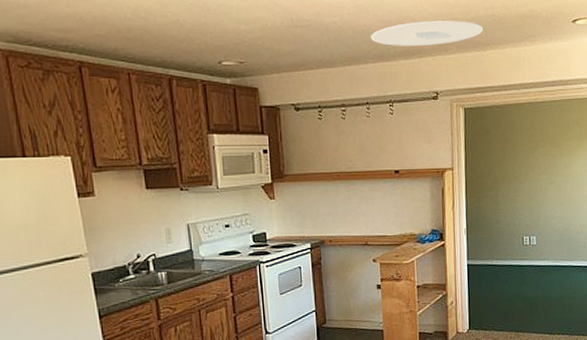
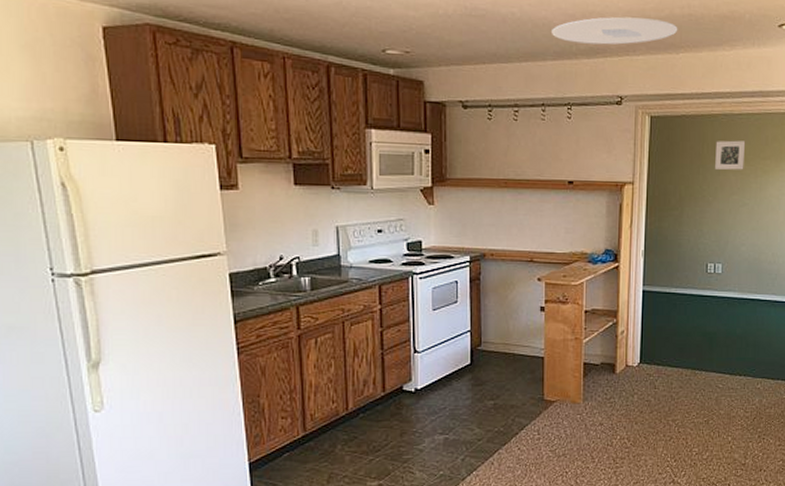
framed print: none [523,125,550,152] -> present [715,140,746,170]

